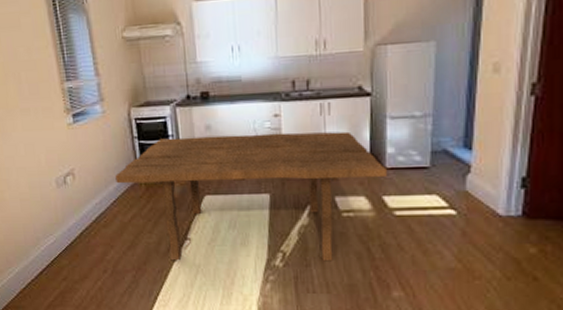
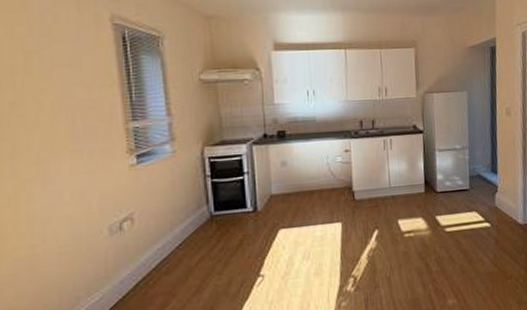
dining table: present [115,131,387,262] -> none [183,163,438,302]

